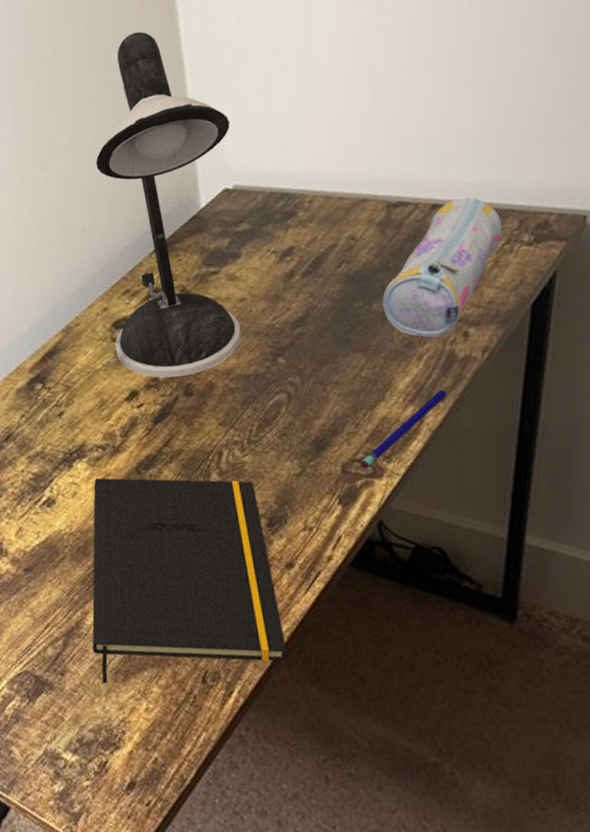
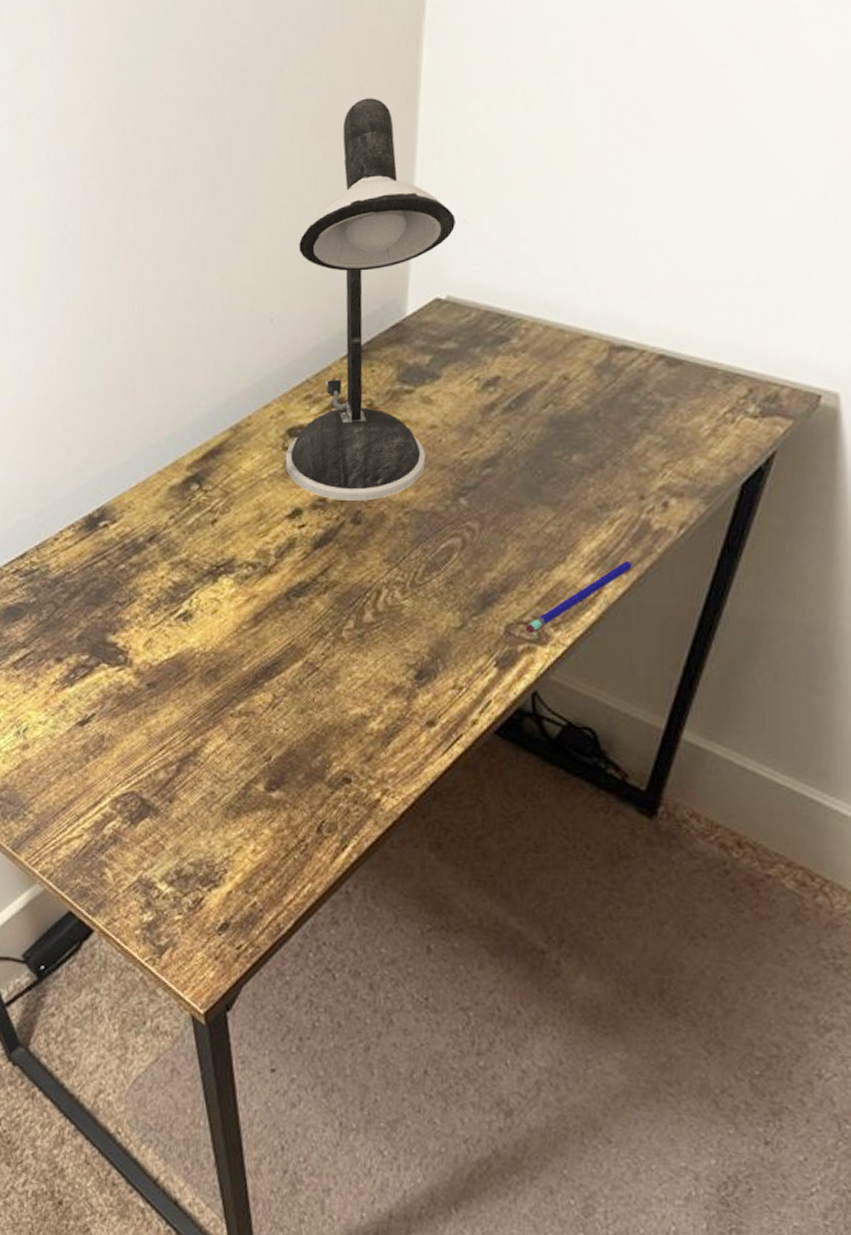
notepad: present [92,478,286,683] -> none [207,598,412,823]
pencil case: present [382,197,503,338] -> none [583,354,730,503]

